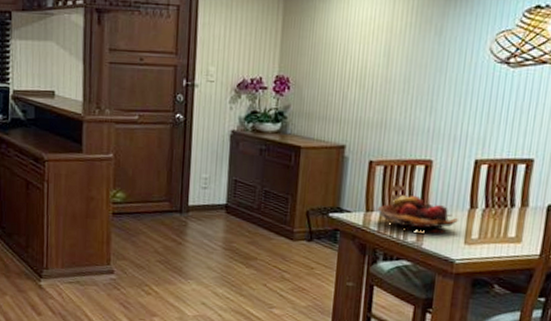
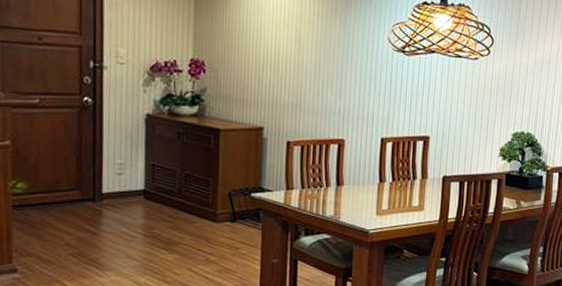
fruit basket: present [377,195,459,234] -> none [297,173,371,208]

